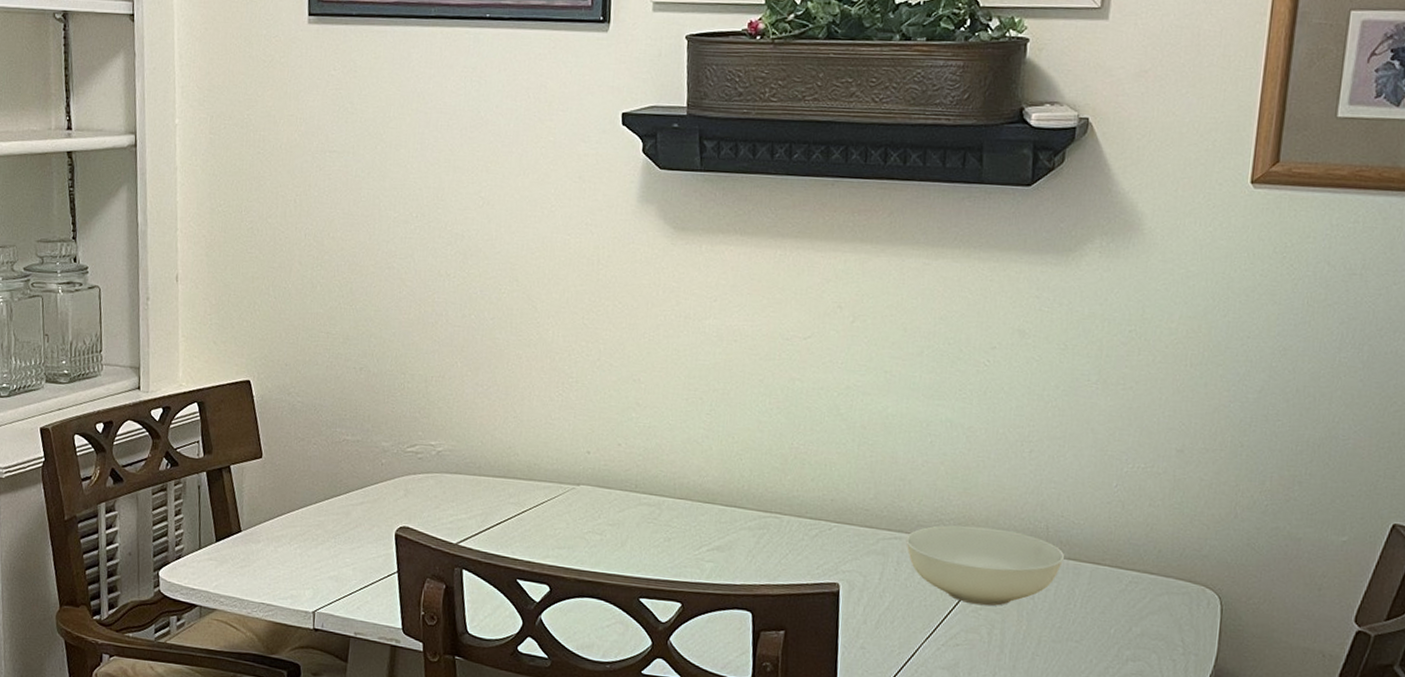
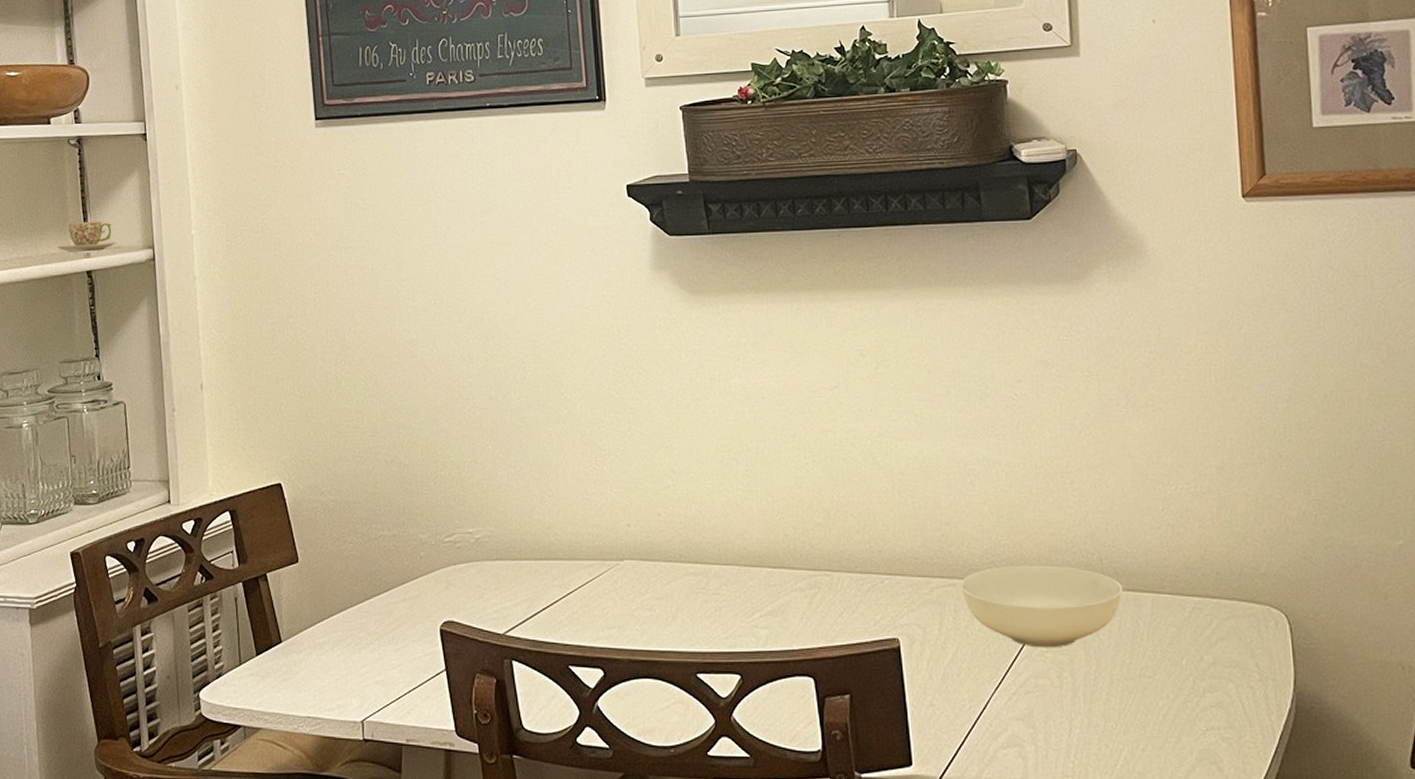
teacup: none [38,100,98,133] -> present [57,221,116,253]

